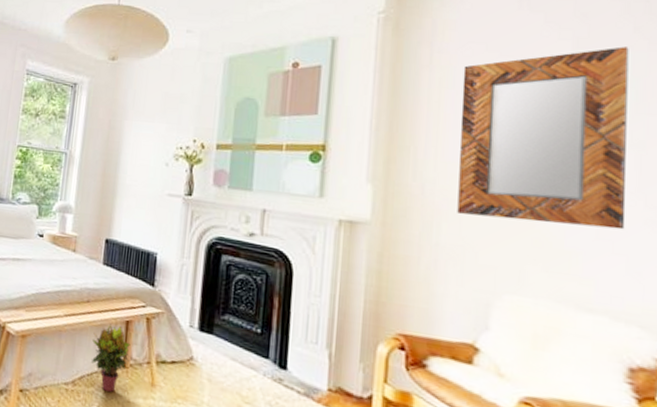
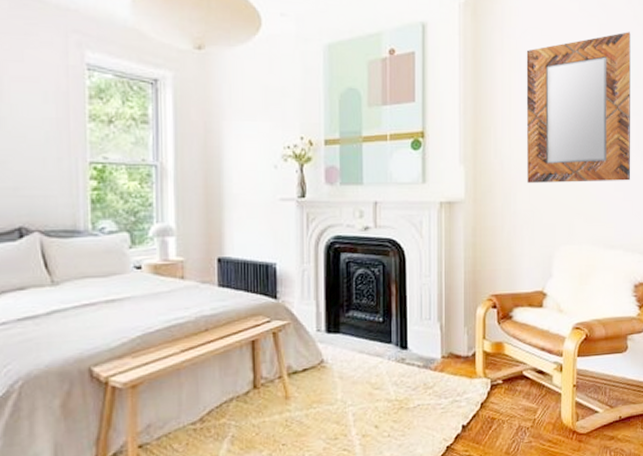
potted plant: present [92,323,131,393] -> none [217,347,259,419]

